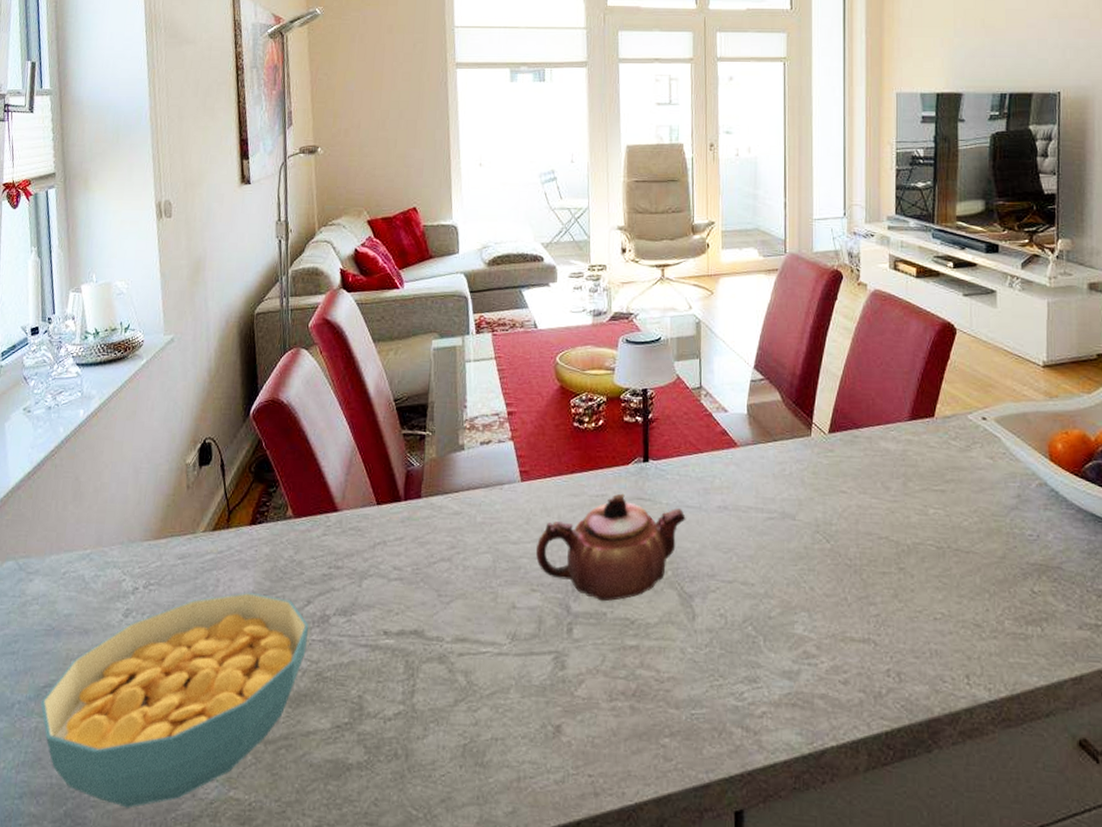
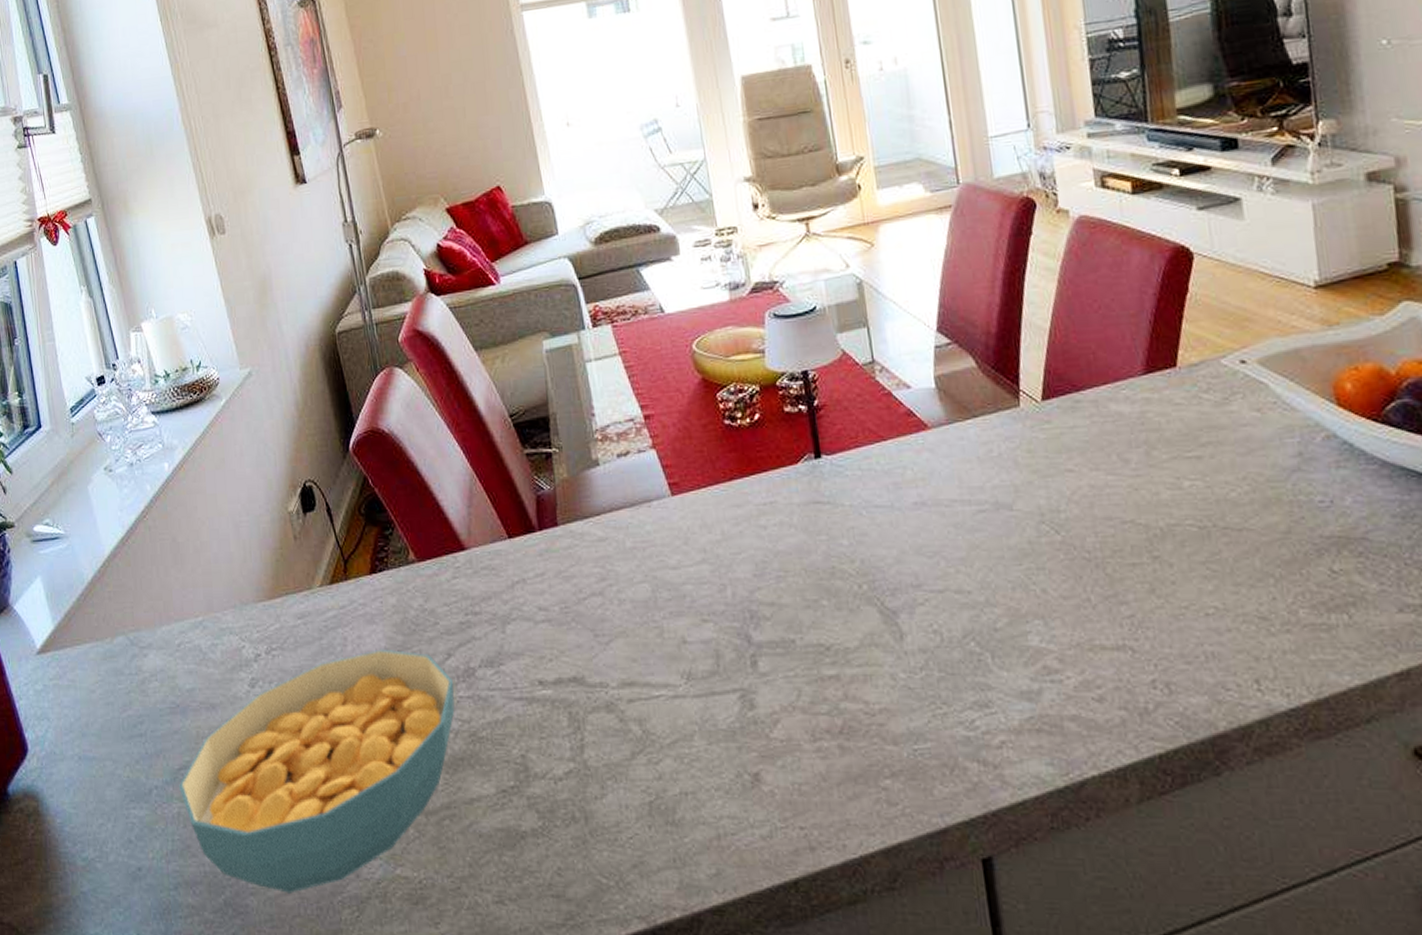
teapot: present [535,493,686,602] -> none [700,498,876,627]

